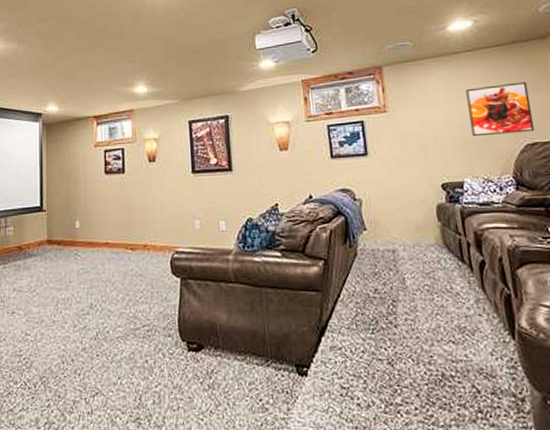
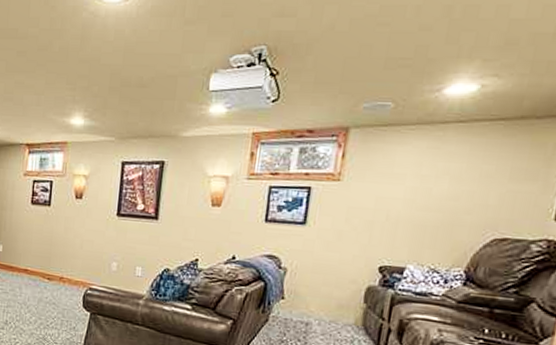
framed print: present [466,81,535,137] -> none [432,166,522,227]

